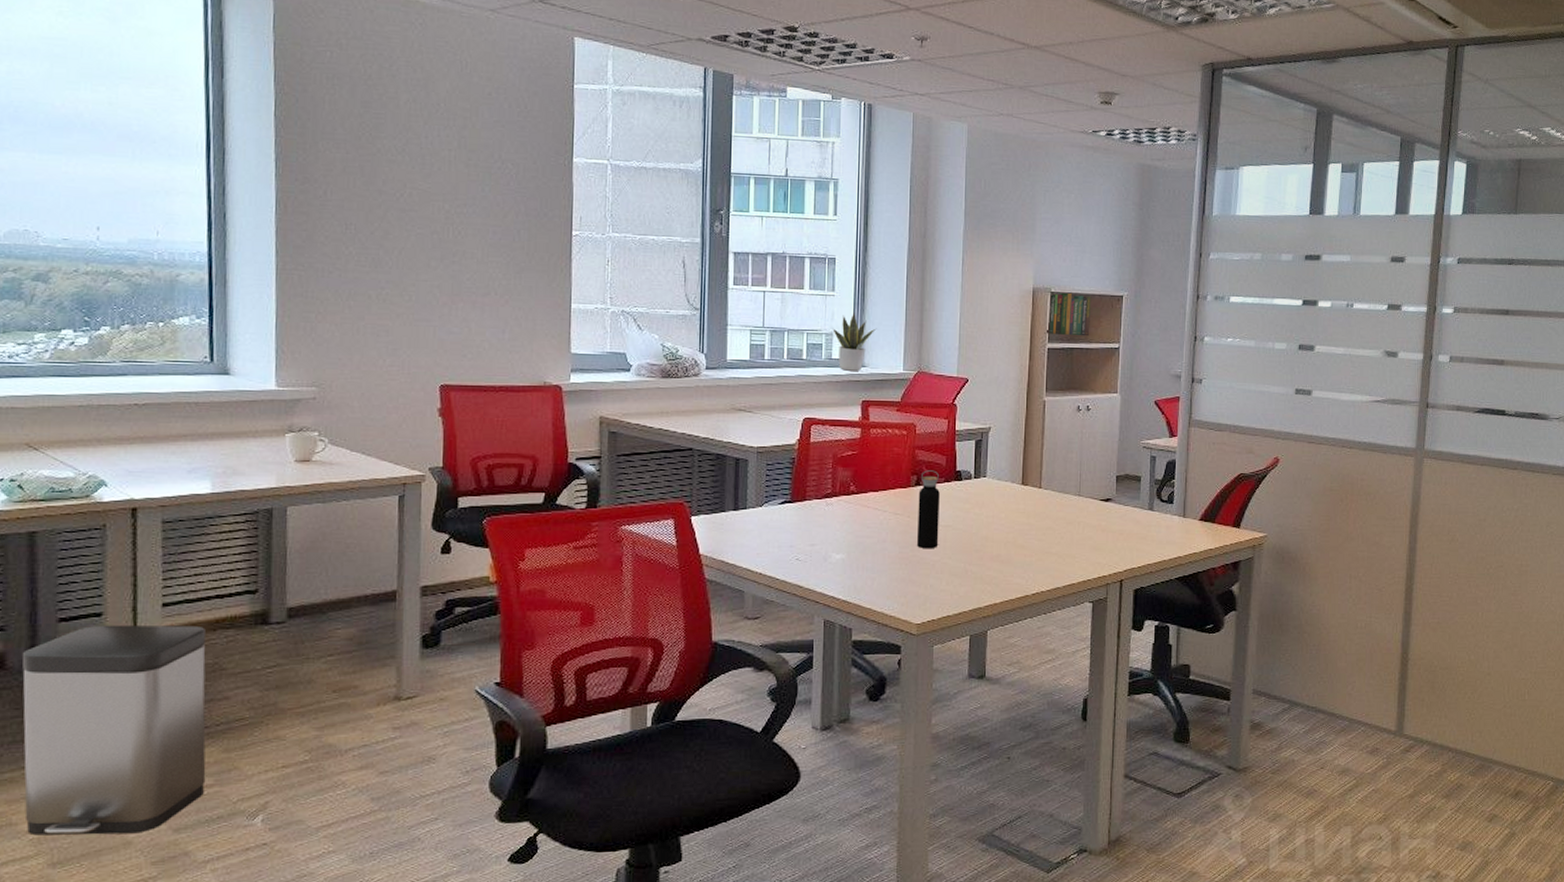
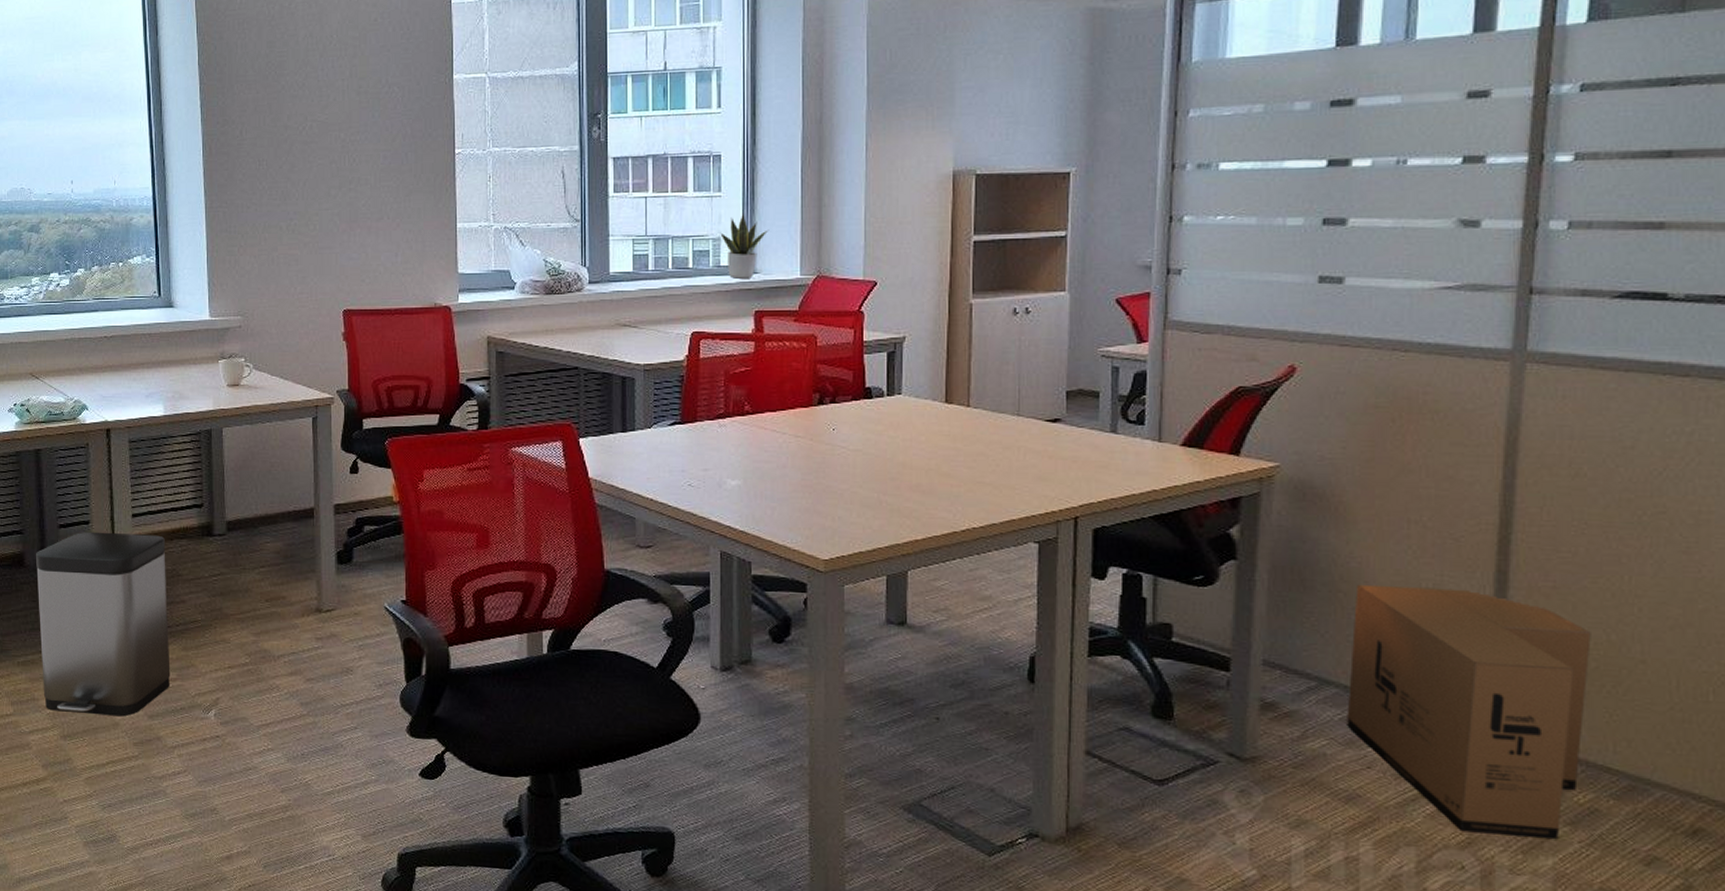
water bottle: present [917,470,940,548] -> none [822,387,847,475]
books: present [1044,292,1092,337] -> none [969,173,1029,225]
cardboard box: none [1308,626,1460,811] -> present [1347,584,1591,840]

